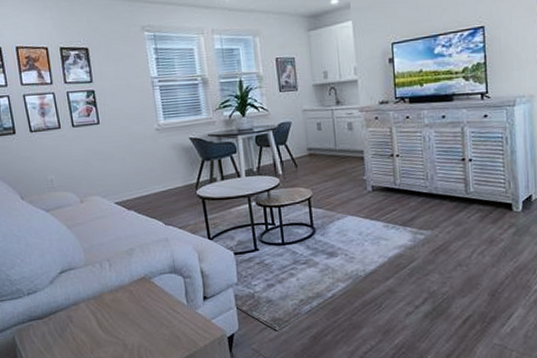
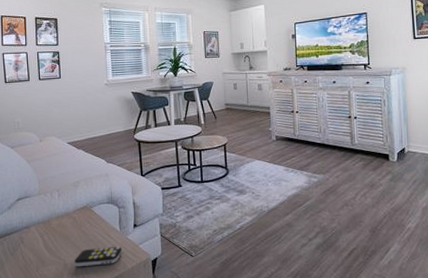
remote control: none [135,322,192,348] -> present [74,247,123,267]

